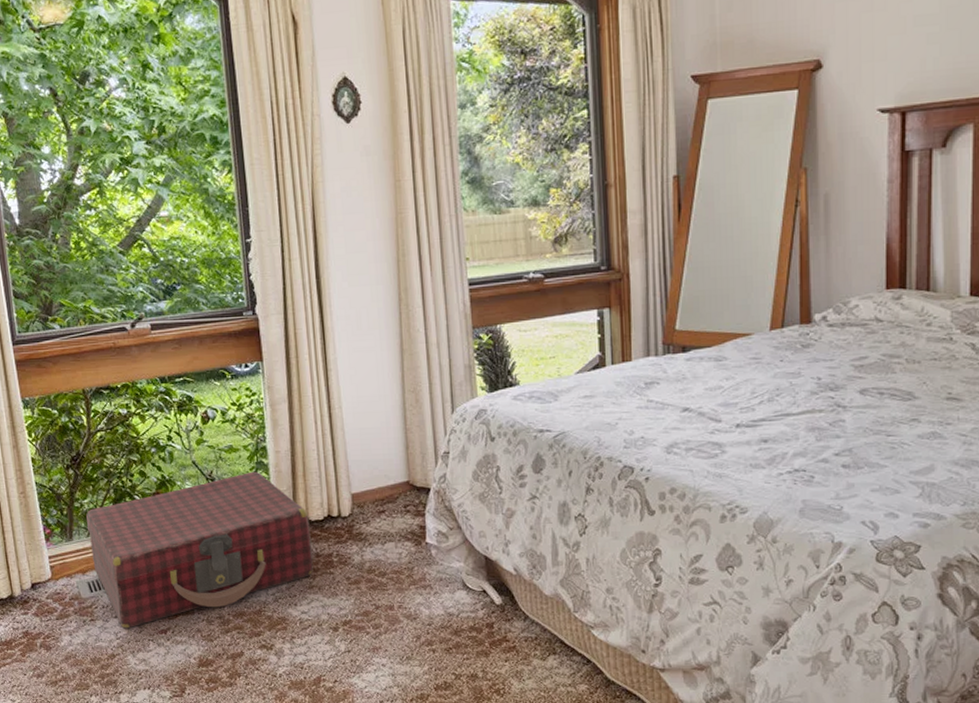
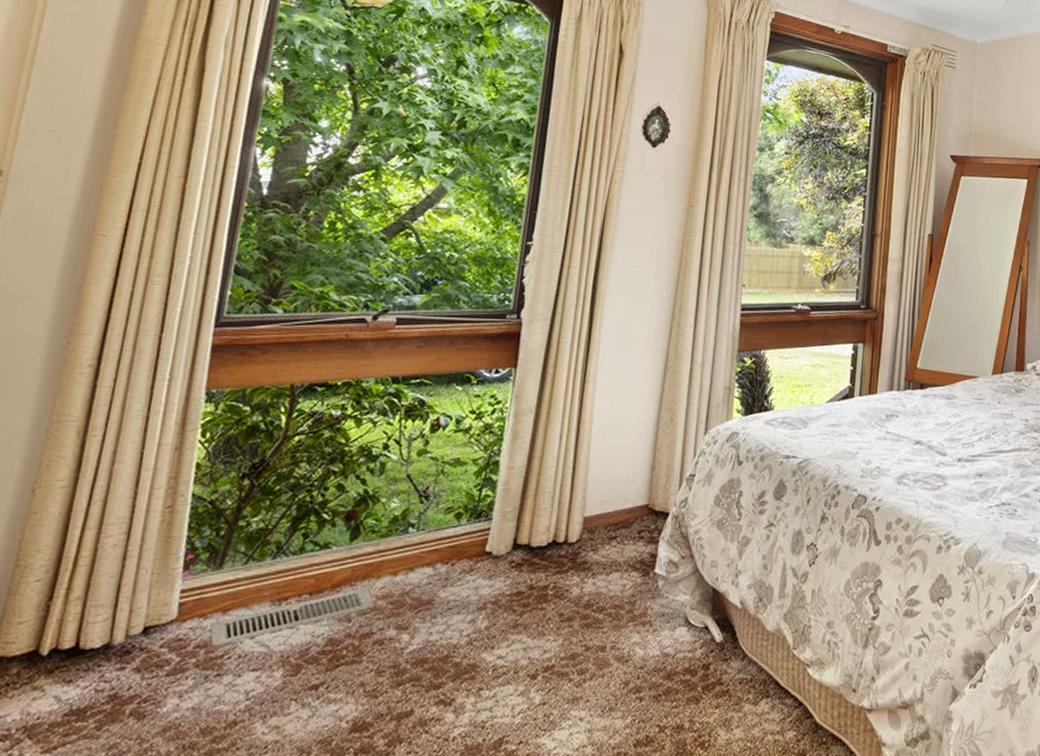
suitcase: present [86,471,314,629] -> none [241,488,531,685]

